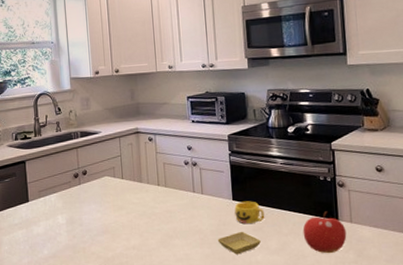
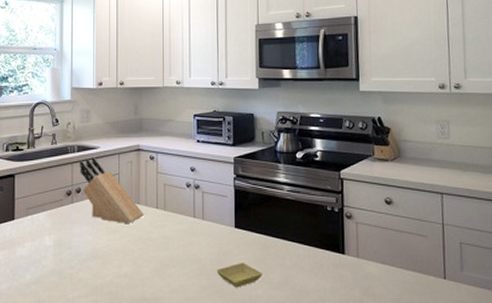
knife block: none [83,141,146,201] -> present [79,157,144,223]
cup: present [234,201,265,224] -> none [236,229,268,255]
fruit: present [302,211,347,254] -> none [307,244,353,291]

